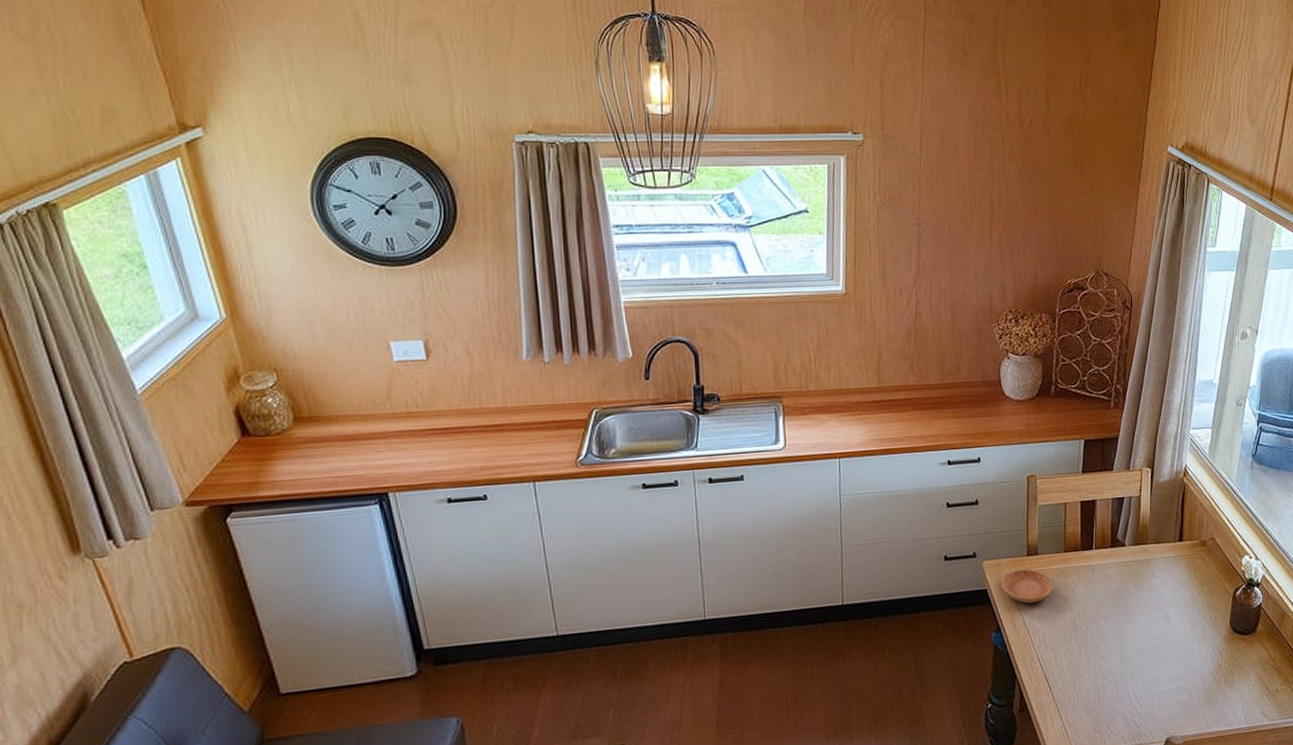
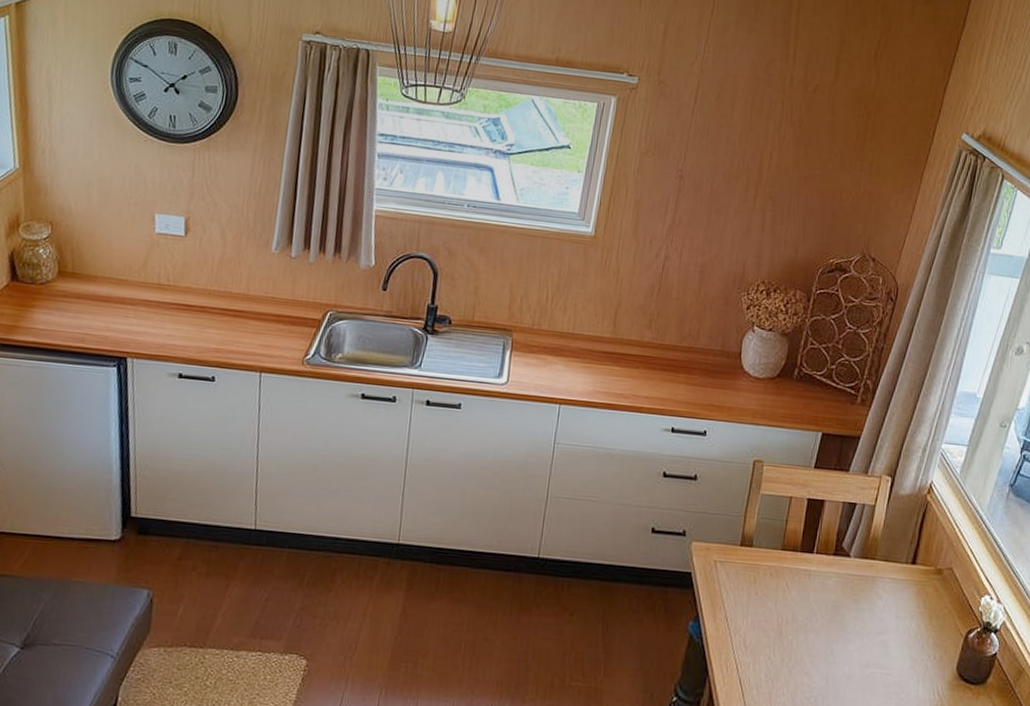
saucer: present [1002,568,1053,604] -> none [708,558,764,599]

